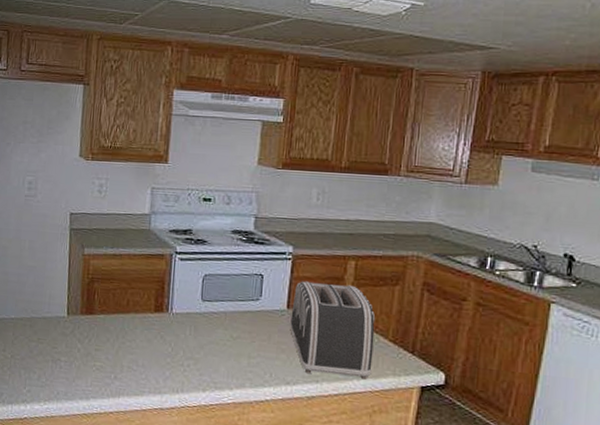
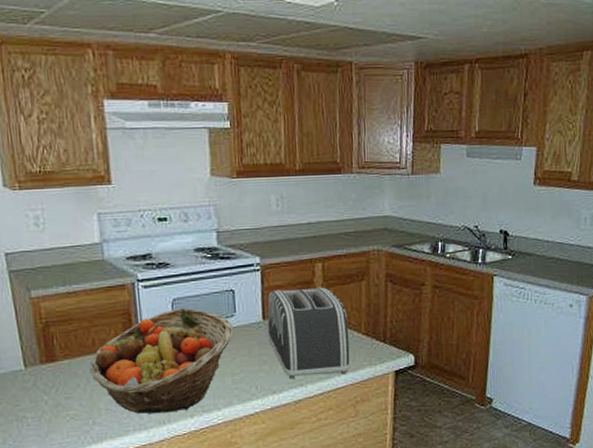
fruit basket: none [120,284,257,383] -> present [90,307,234,414]

